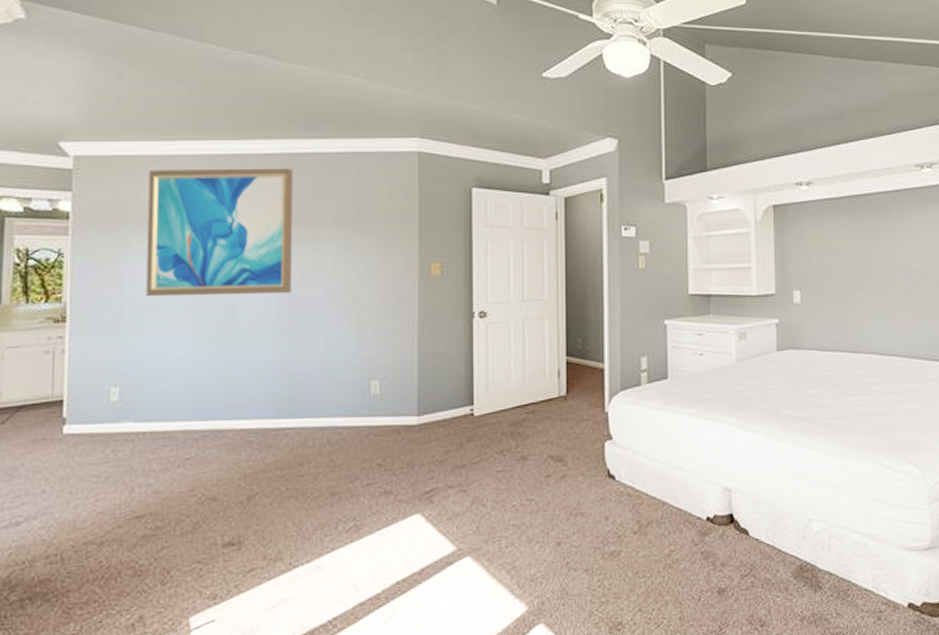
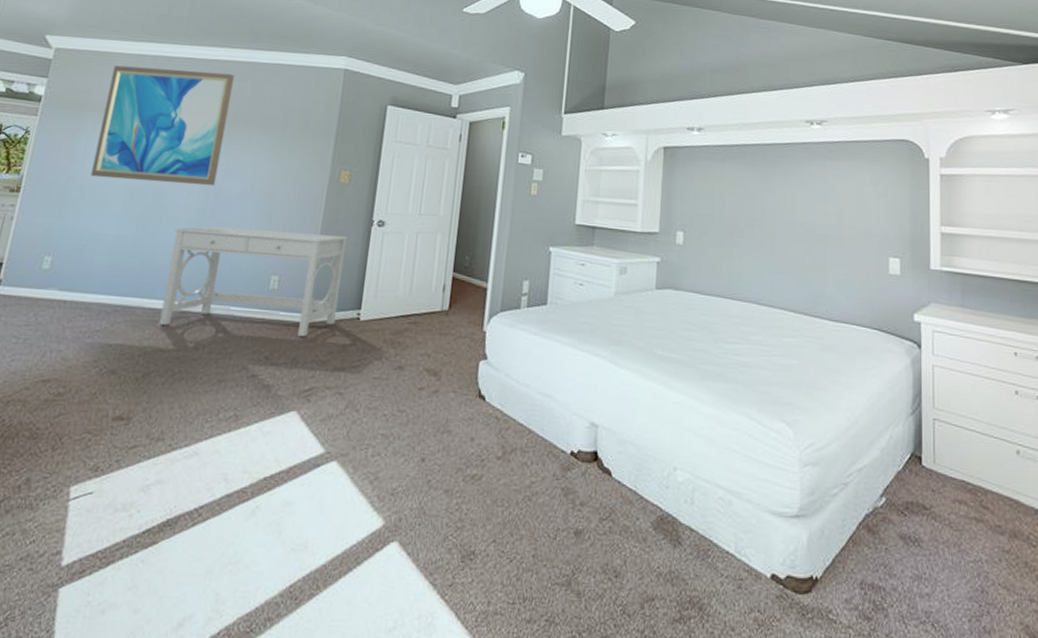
desk: none [255,332,449,445] -> present [158,226,348,338]

